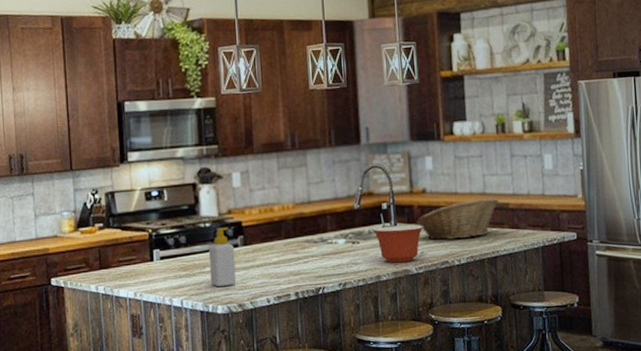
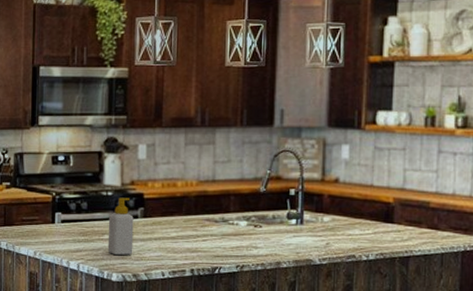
mixing bowl: present [372,225,424,263] -> none [277,213,333,252]
fruit basket: present [416,198,499,240] -> none [325,195,419,234]

